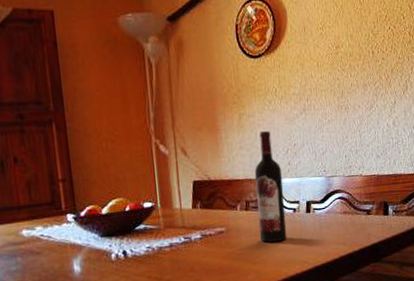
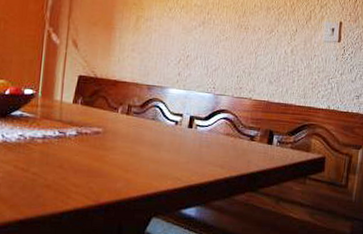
wine bottle: present [254,131,287,243] -> none [136,37,171,153]

